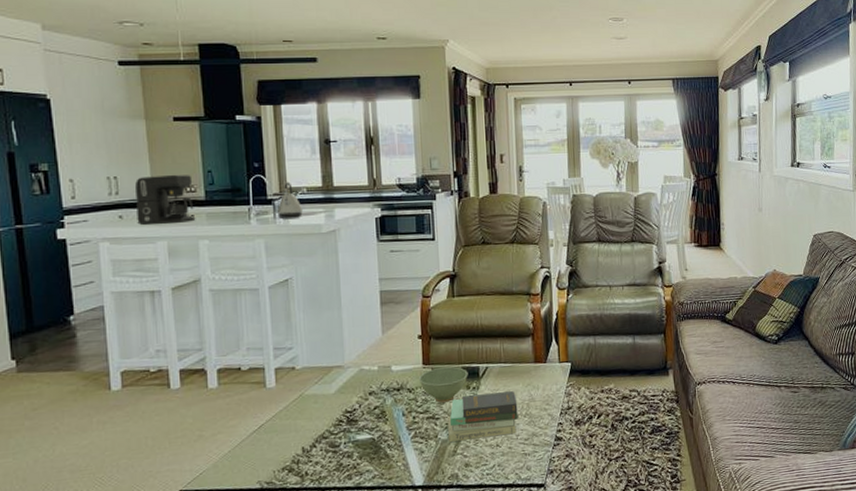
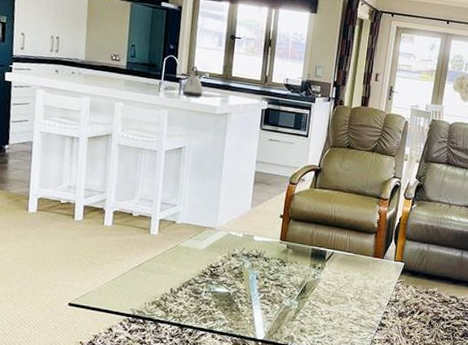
coffee maker: present [135,174,196,226] -> none [69,40,119,86]
bowl: present [418,367,468,403] -> none [274,245,317,275]
books: present [448,391,518,442] -> none [291,273,354,313]

